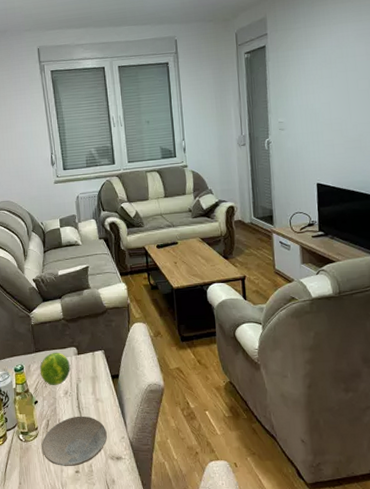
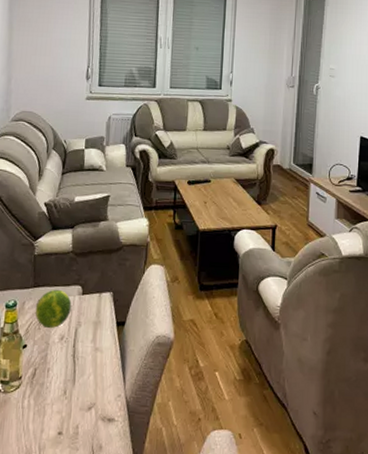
plate: present [41,416,108,467] -> none [22,366,103,427]

